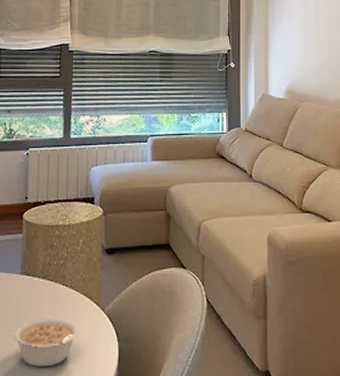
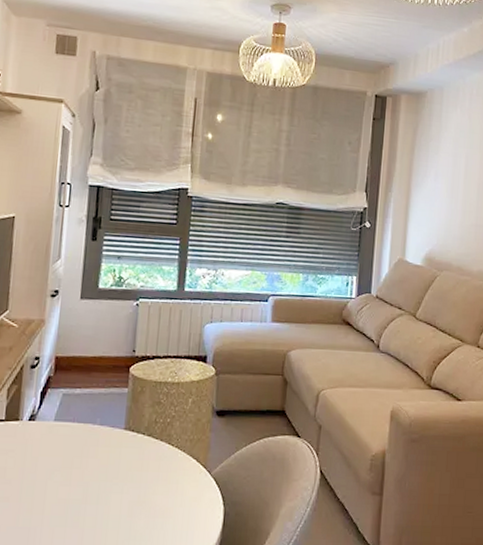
legume: present [12,317,80,367] -> none [113,475,184,524]

